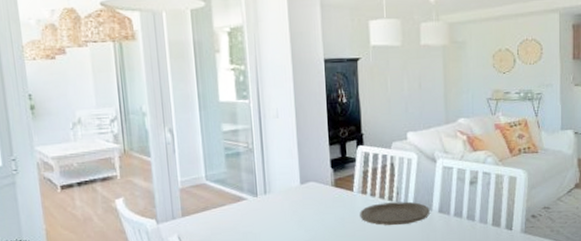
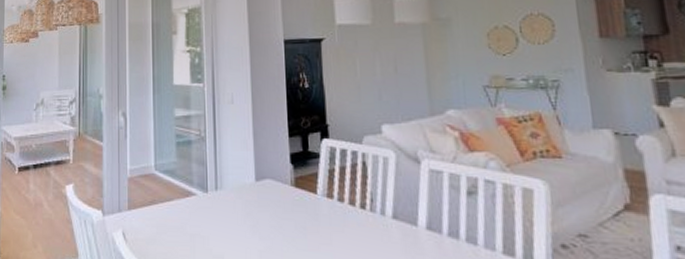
plate: present [360,201,430,225] -> none [325,211,415,241]

